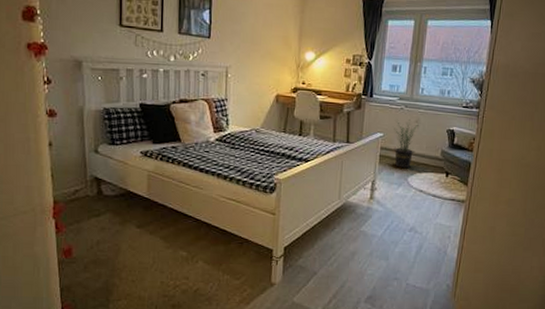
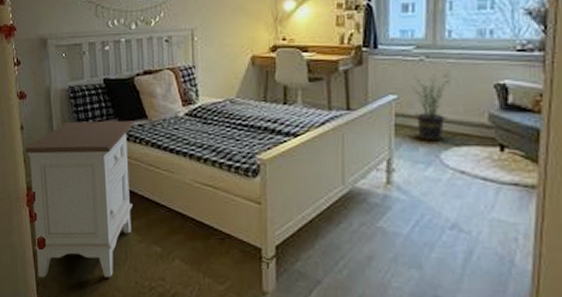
nightstand: none [53,140,168,284] -> present [25,120,135,278]

